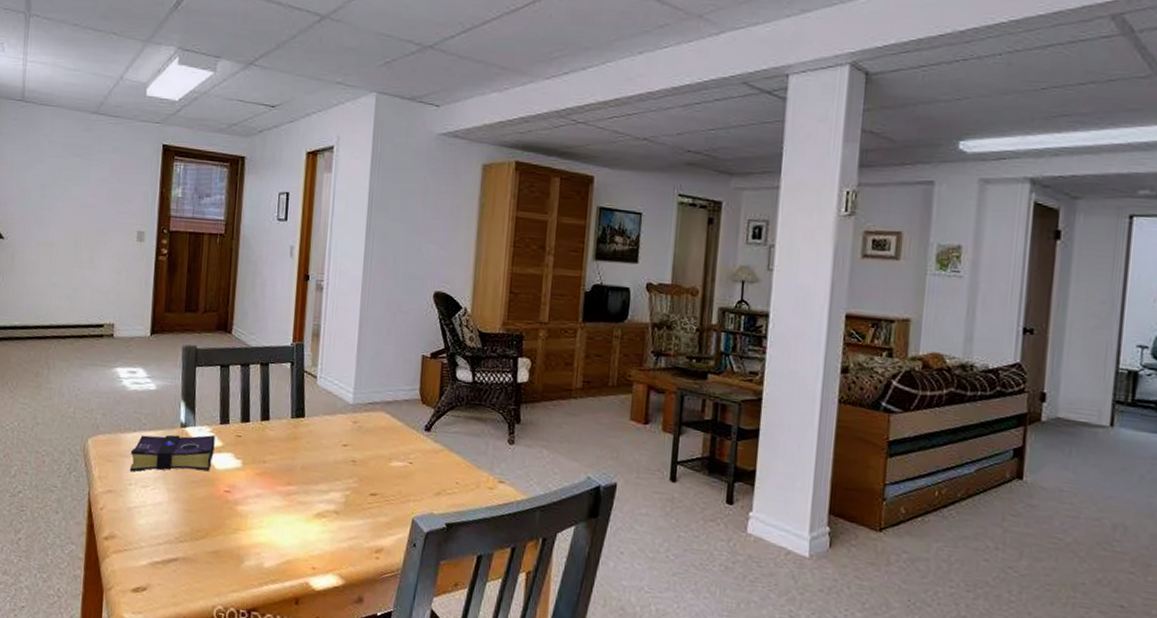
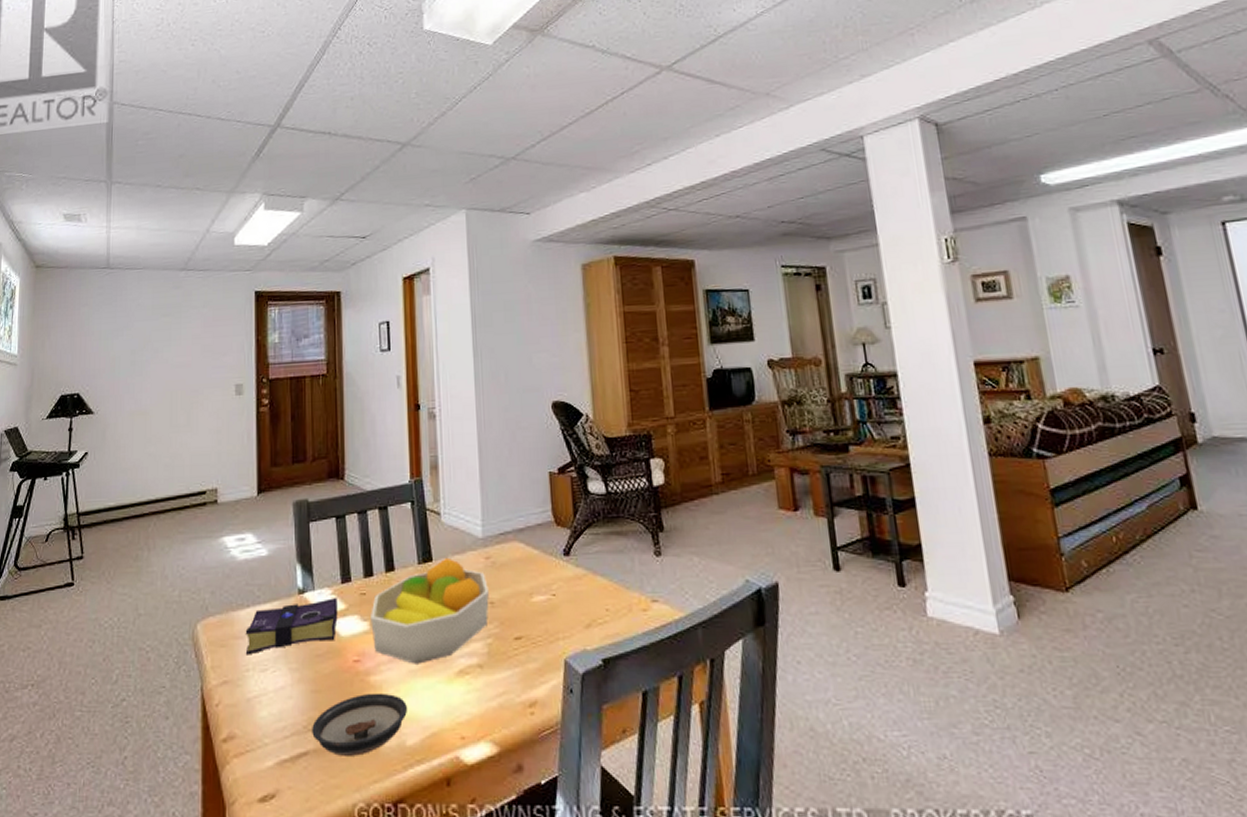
saucer: none [182,519,268,569] -> present [312,693,407,756]
fruit bowl: none [243,416,353,503] -> present [371,557,489,664]

